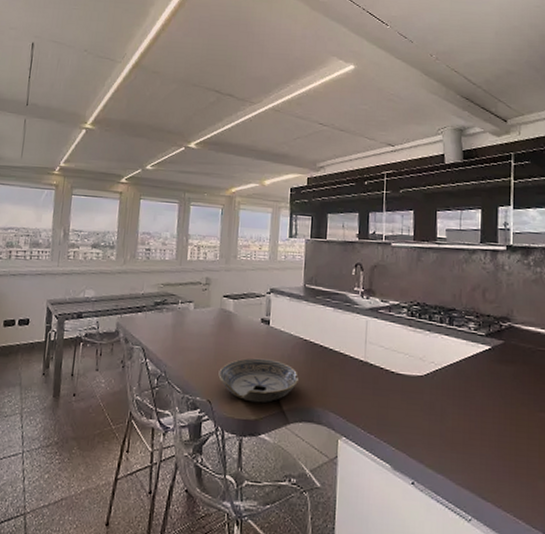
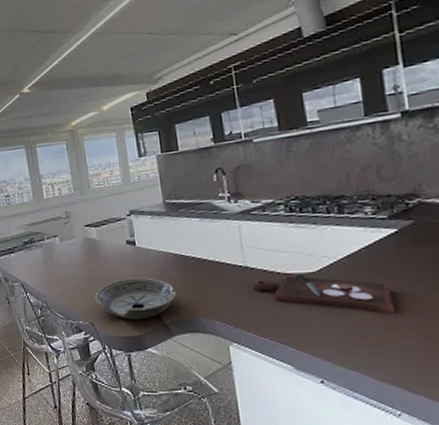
cutting board: none [369,375,480,423] -> present [252,274,395,314]

